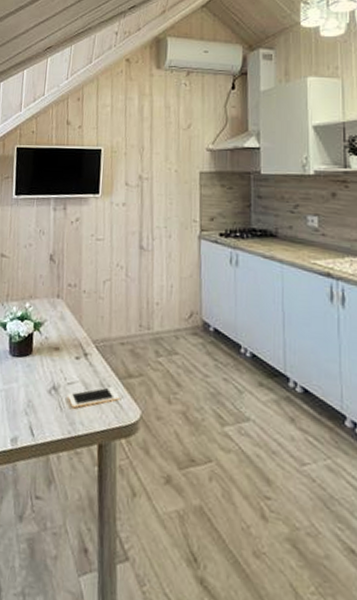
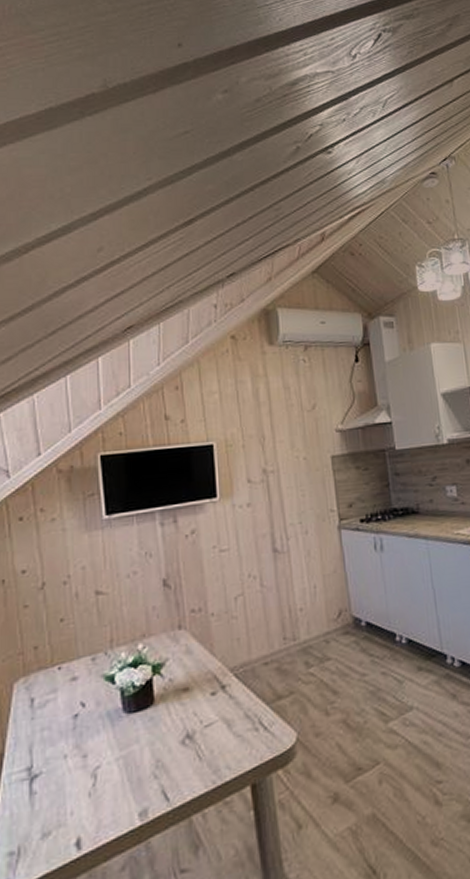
cell phone: present [67,386,120,408] -> none [205,714,271,753]

